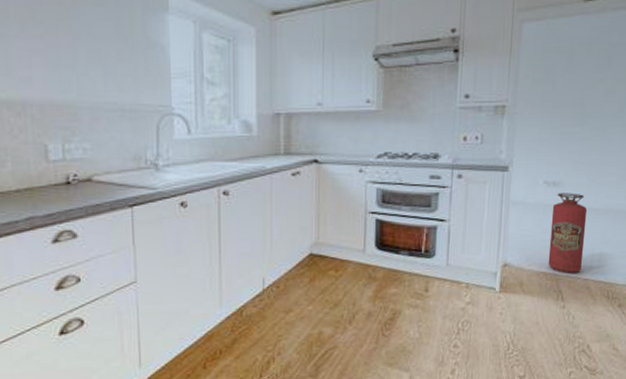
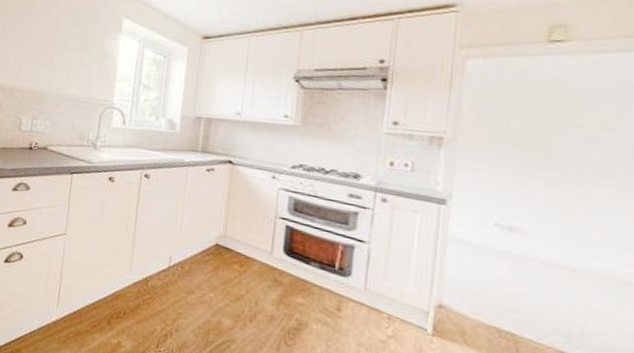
fire extinguisher: present [548,193,588,273] -> none [501,240,562,341]

